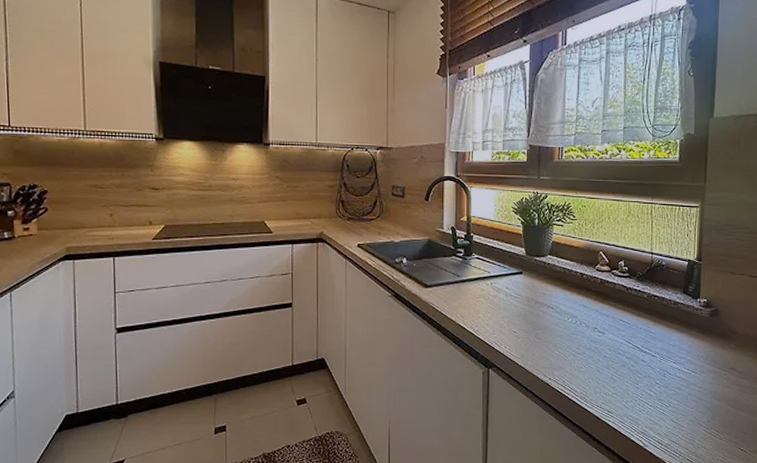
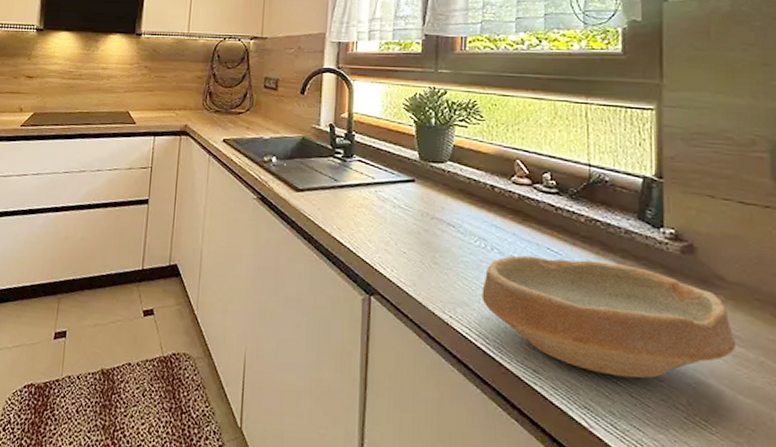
bowl: none [573,327,740,409] -> present [482,255,737,379]

